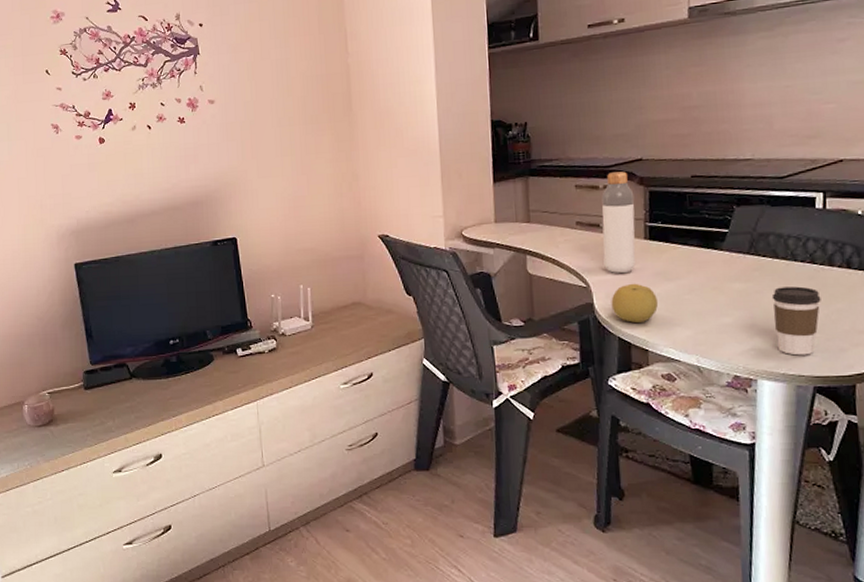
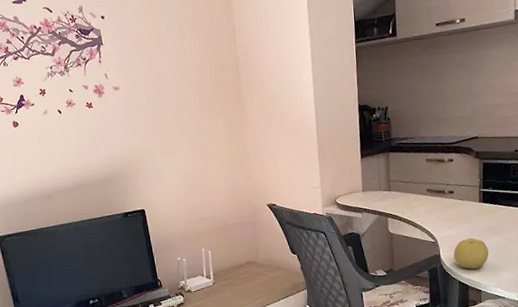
bottle: present [601,171,636,273] -> none [446,147,473,230]

